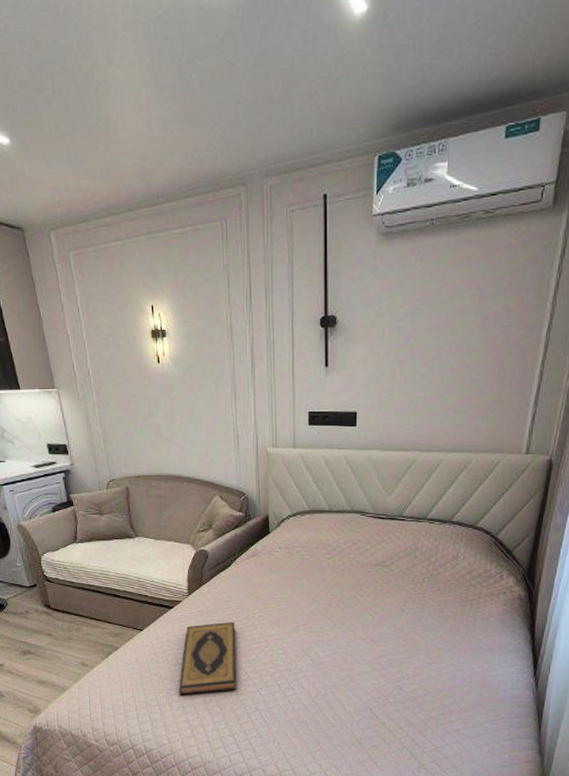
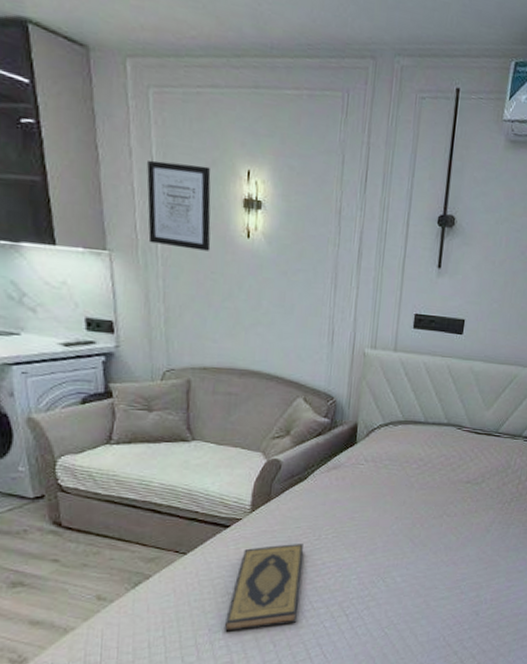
wall art: none [75,308,131,379] -> present [147,160,211,251]

